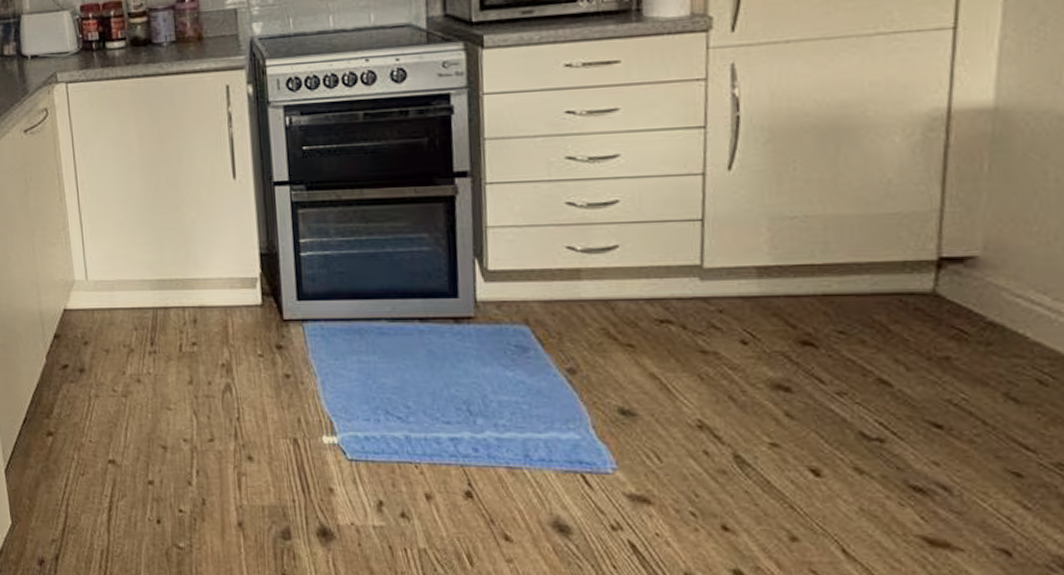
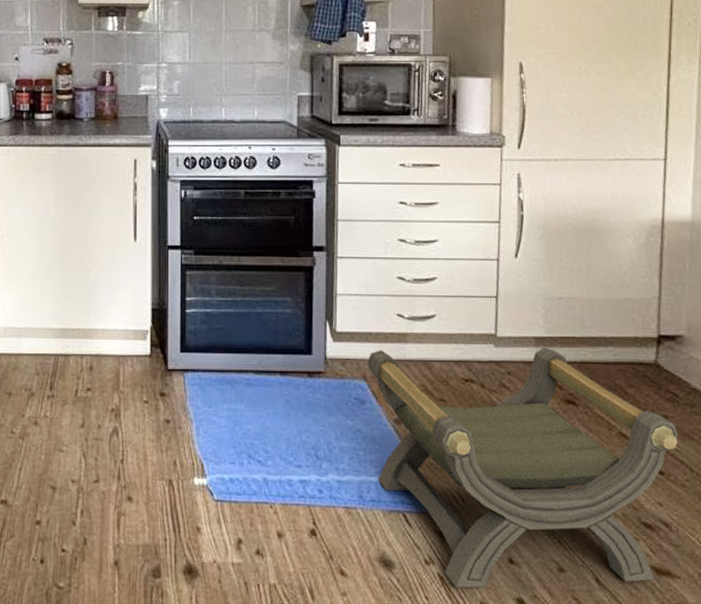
stool: none [529,278,966,558] -> present [367,347,679,589]

